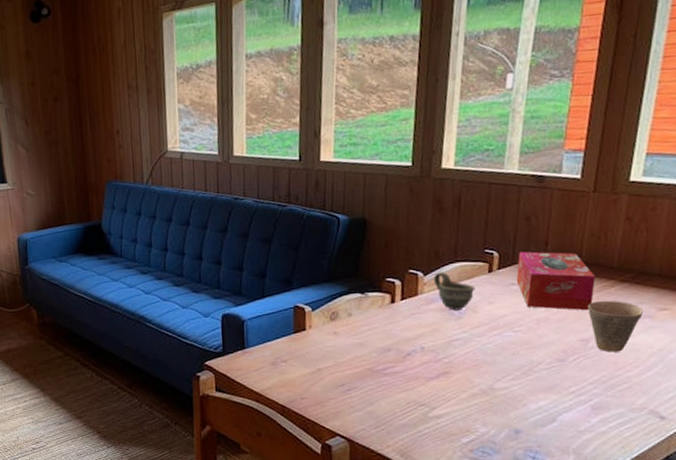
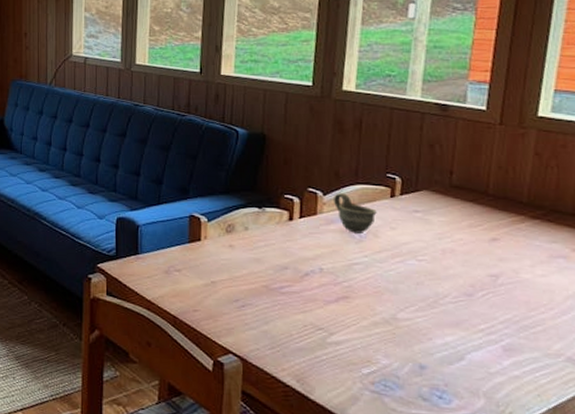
tissue box: present [516,251,596,311] -> none [419,179,505,245]
cup: present [587,300,643,352] -> none [496,235,556,291]

